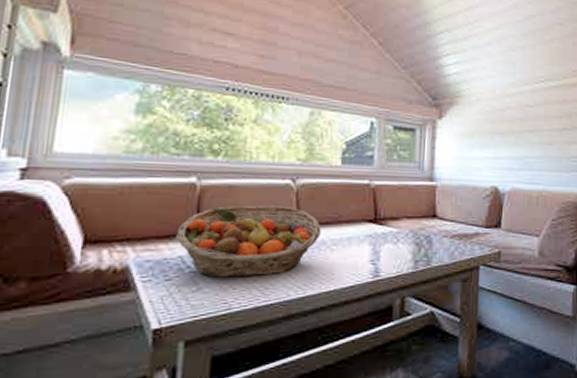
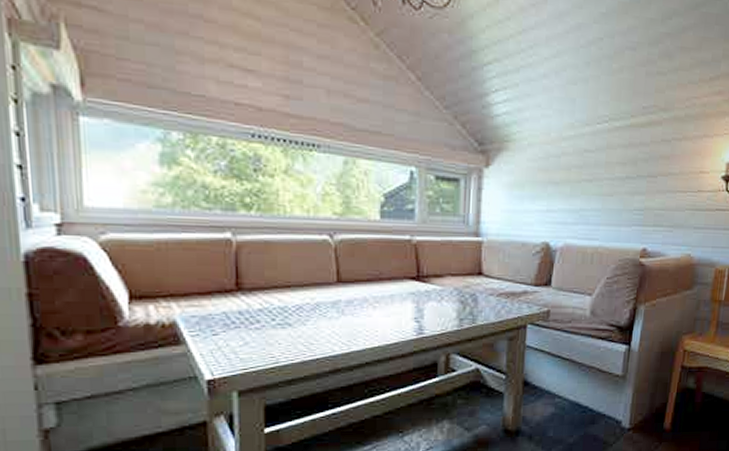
fruit basket: present [176,205,321,279] -> none [218,262,362,334]

